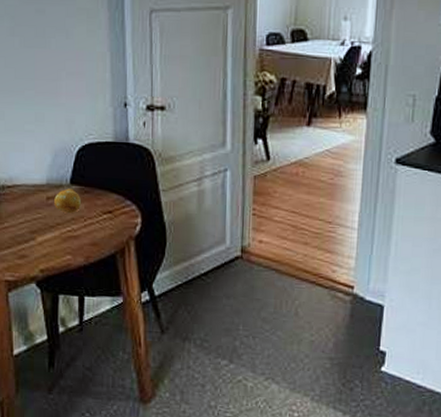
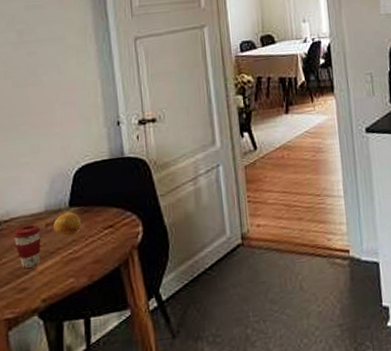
coffee cup: none [15,195,42,237] -> present [12,224,41,269]

